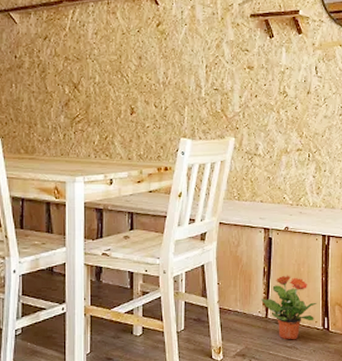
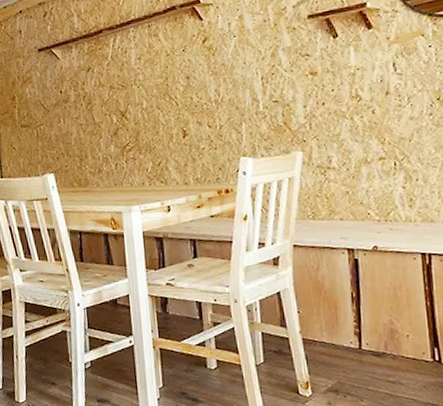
potted plant: present [261,275,317,340] -> none [352,300,422,374]

